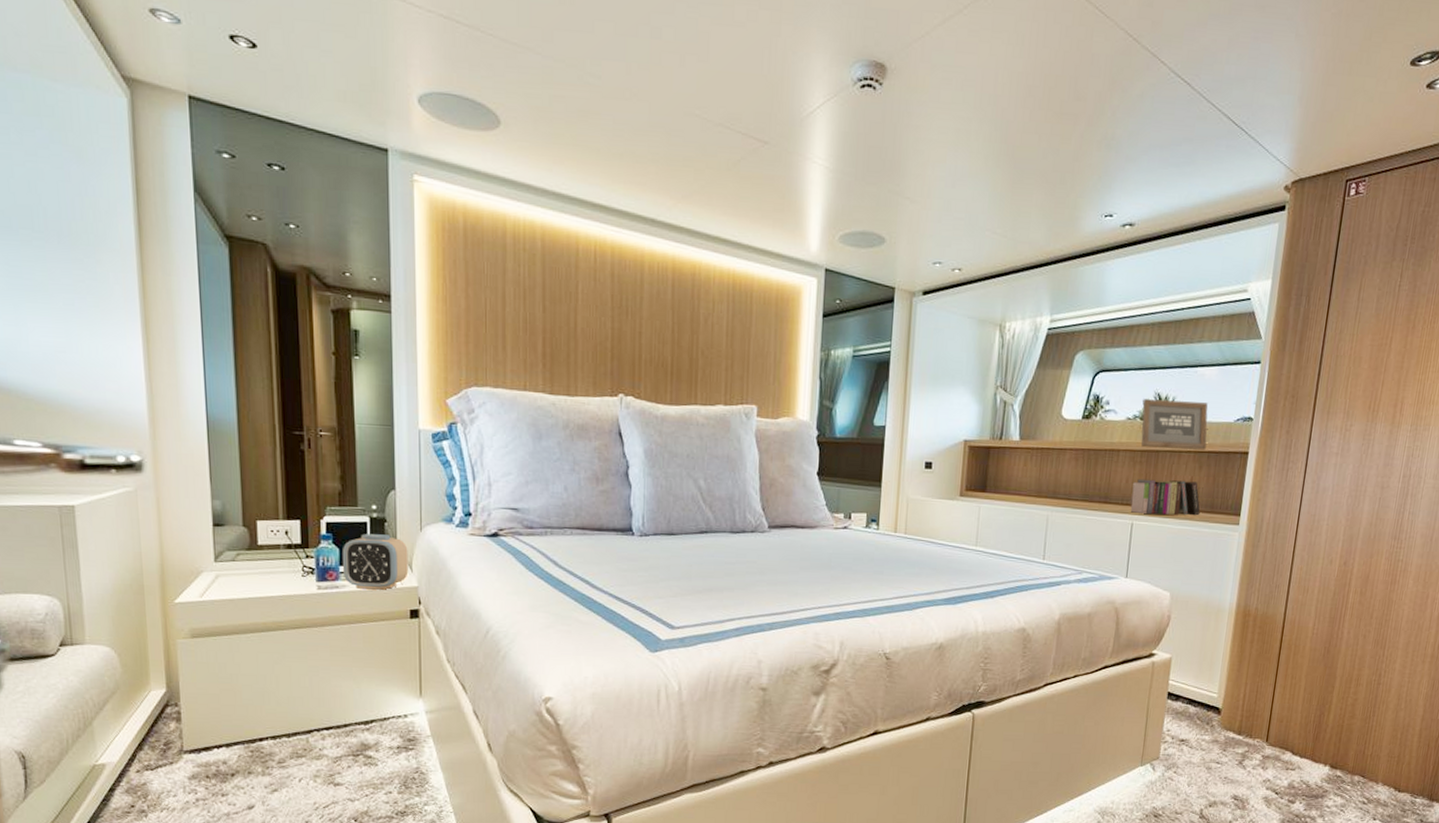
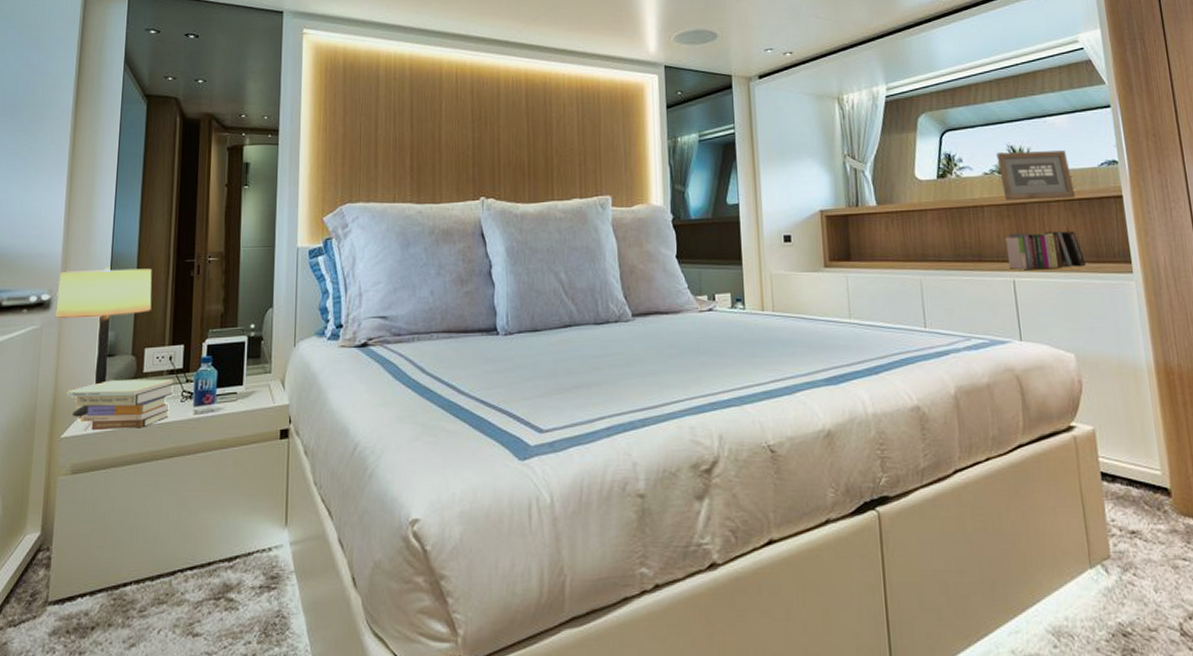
table lamp: none [148,432,260,584] -> present [55,267,152,417]
books: none [175,550,293,599] -> present [67,379,173,430]
alarm clock: present [342,534,409,590] -> none [219,353,282,411]

